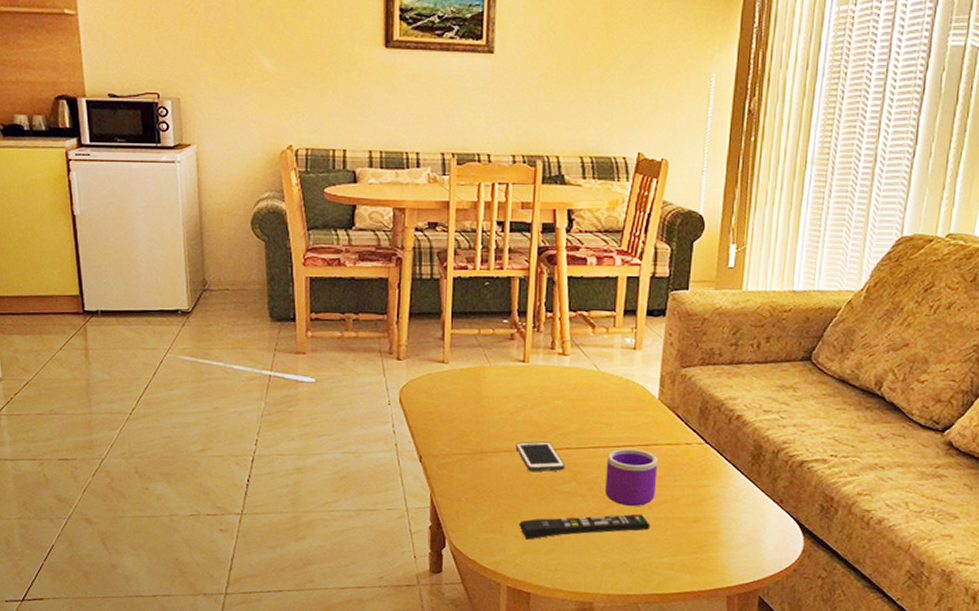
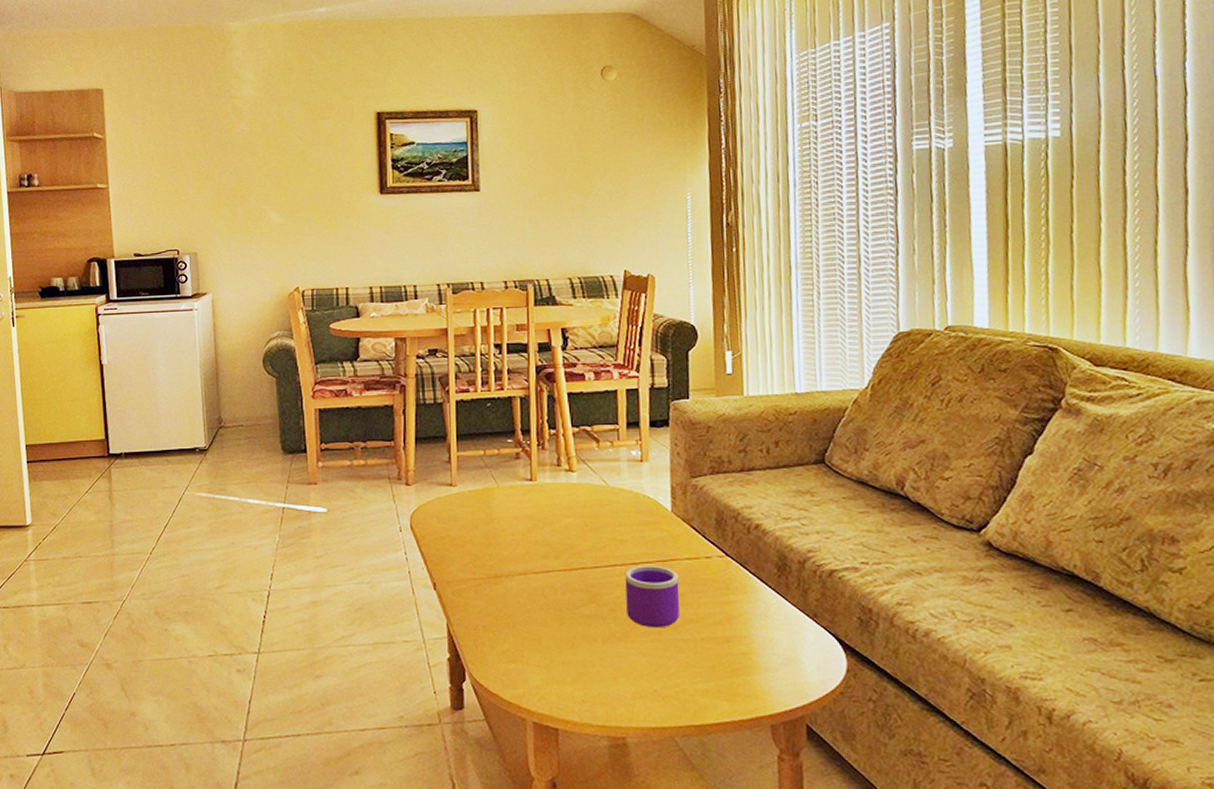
cell phone: present [515,441,565,472] -> none [530,562,583,595]
remote control: present [518,513,650,540] -> none [539,636,679,669]

